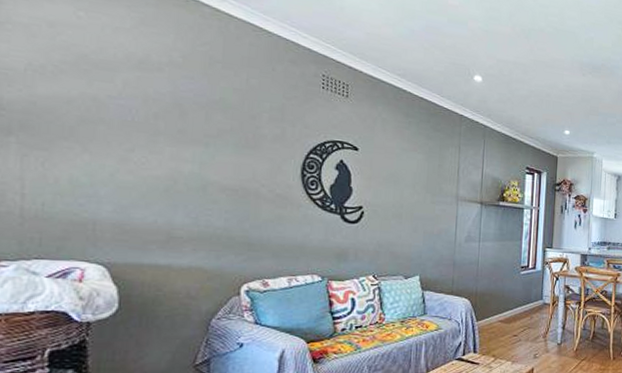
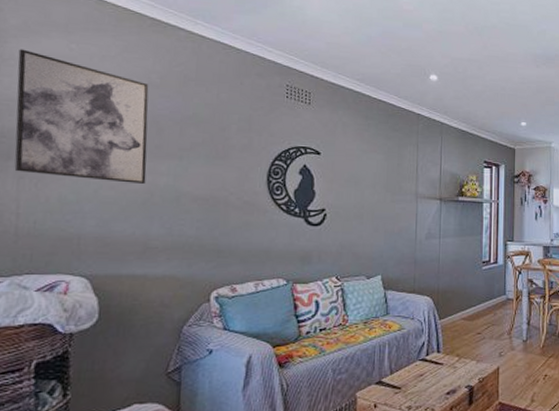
wall art: none [16,12,170,171] -> present [14,49,149,185]

